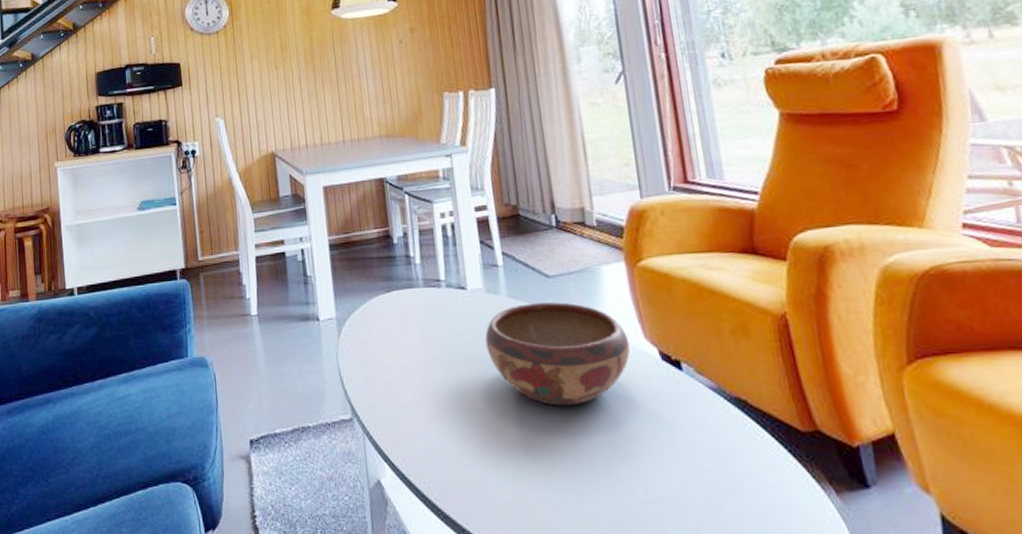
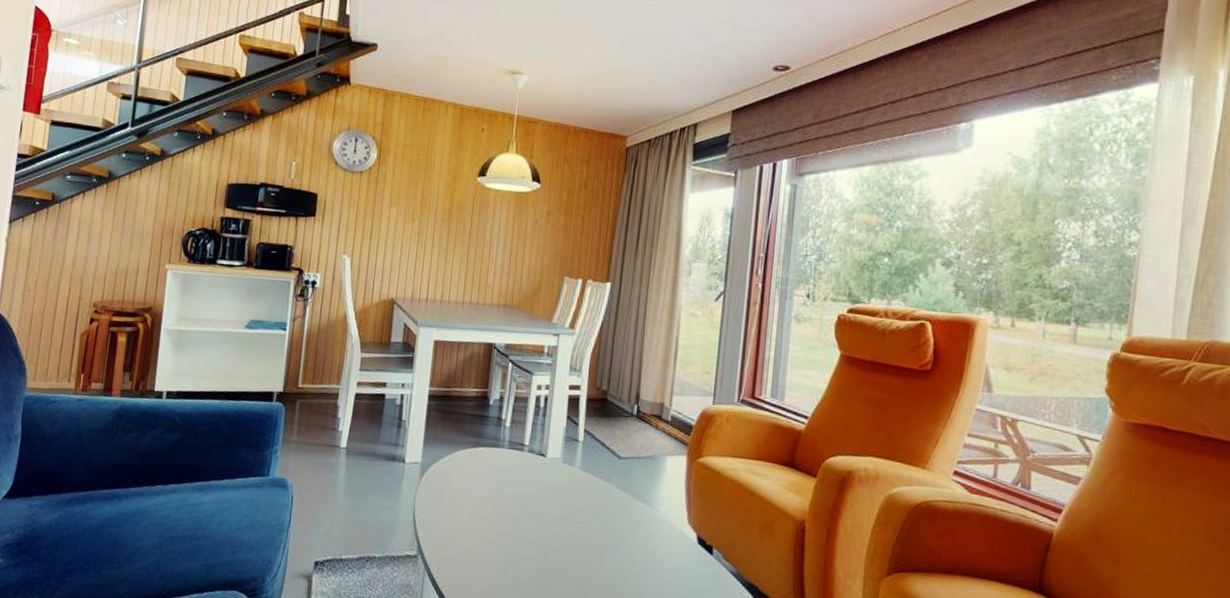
decorative bowl: present [485,302,631,407] -> none [552,478,675,572]

